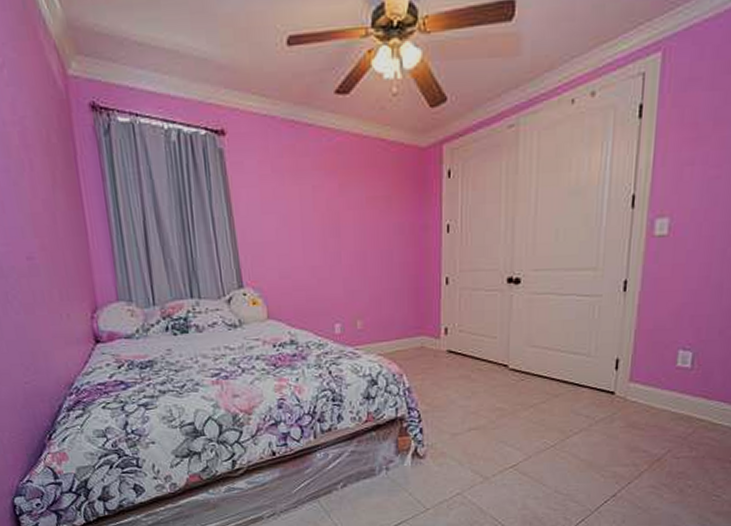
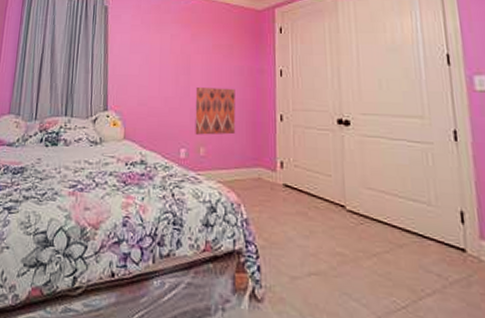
wall art: none [348,251,396,307] -> present [195,88,236,135]

